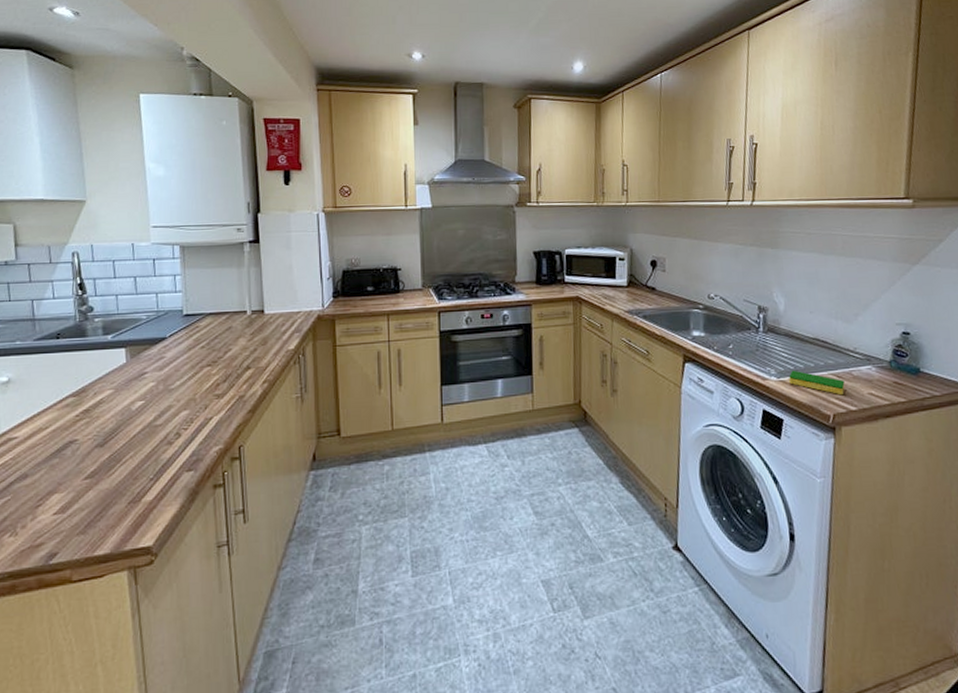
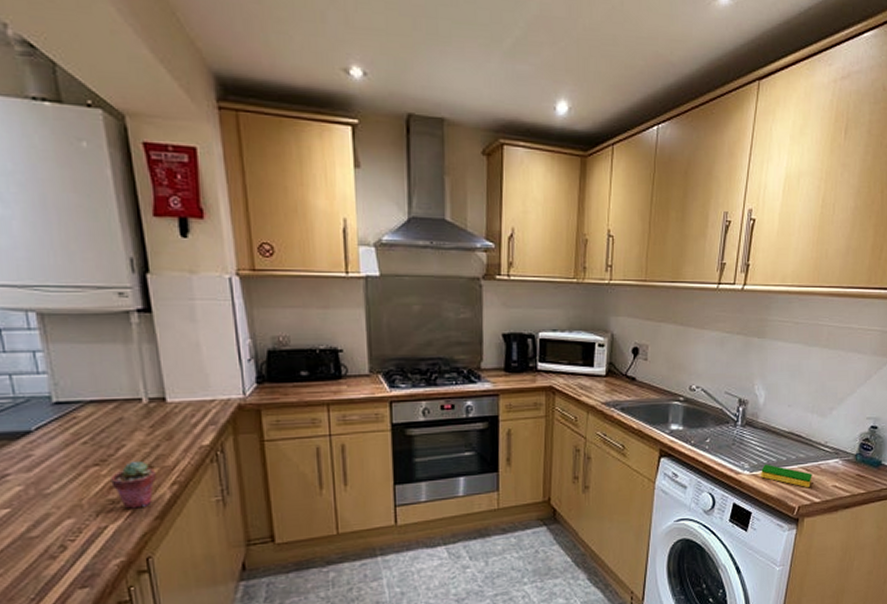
potted succulent: none [218,362,252,403] -> present [111,460,156,509]

